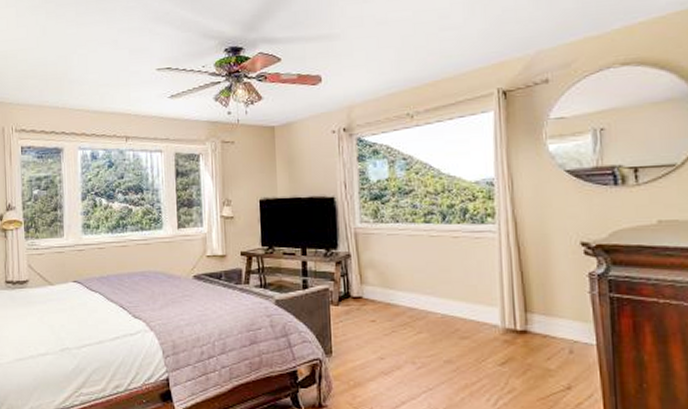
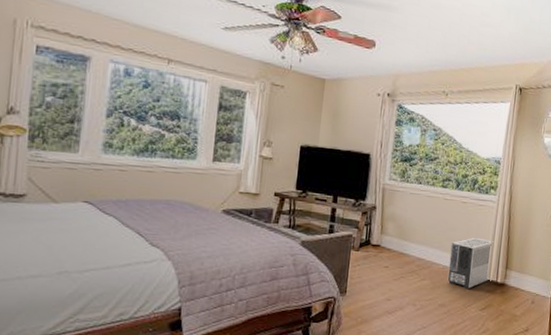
air purifier: none [447,277,506,341] -> present [447,237,495,290]

